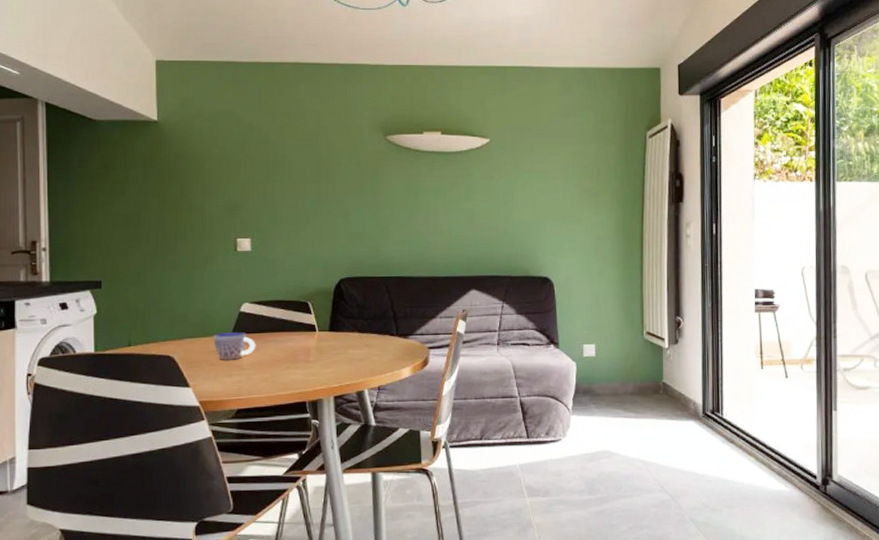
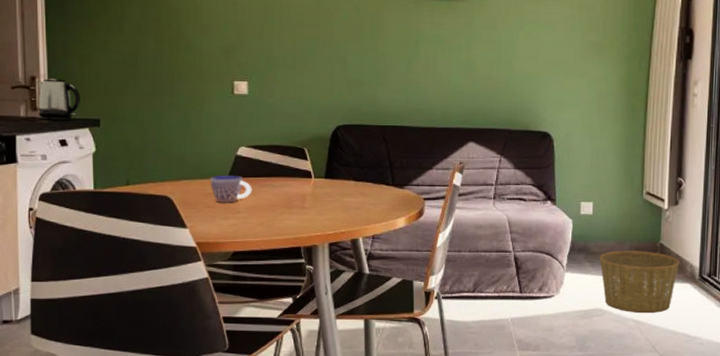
kettle: none [38,242,82,285] -> present [38,79,80,122]
basket: none [604,390,683,453] -> present [599,250,679,313]

